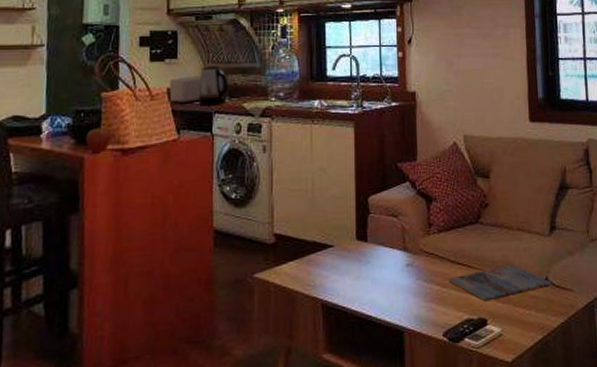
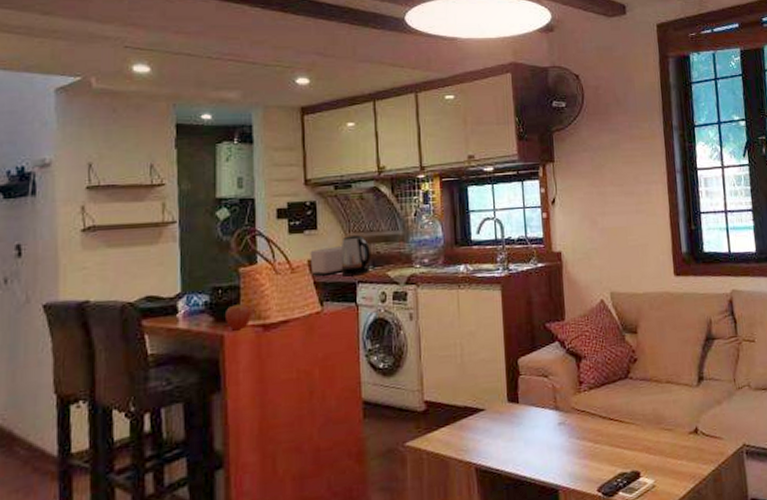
magazine: present [449,264,551,302] -> none [601,417,701,455]

